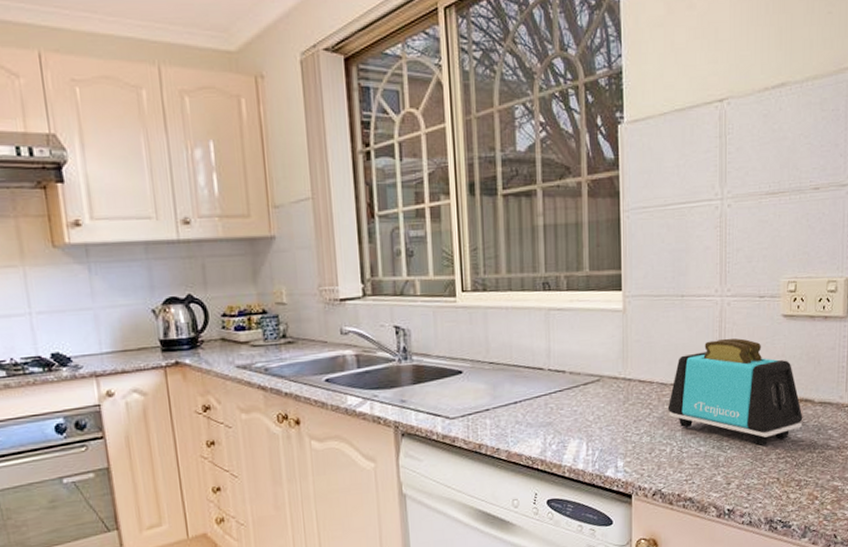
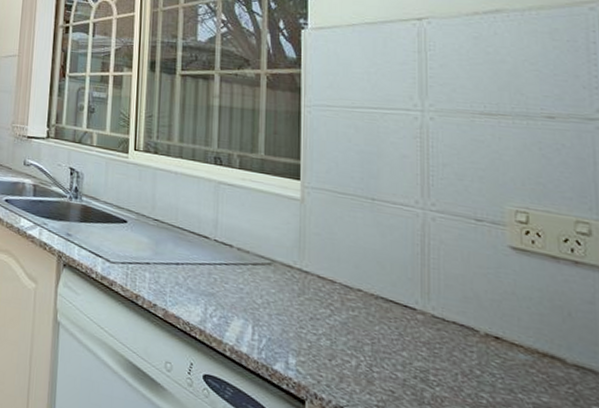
toaster: present [667,338,803,446] -> none [353,254,549,397]

